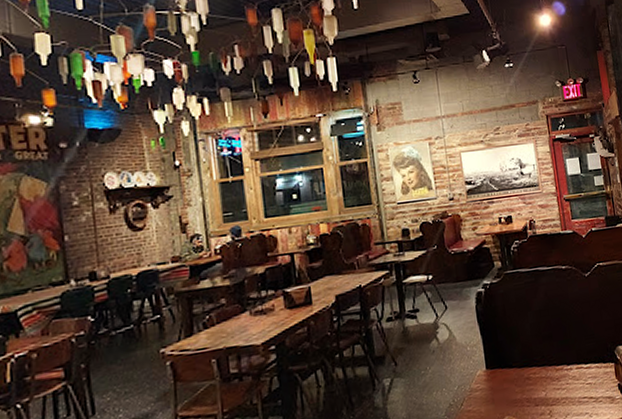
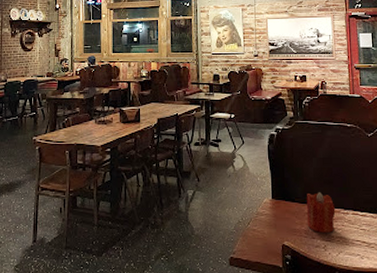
candle: none [524,349,559,398] -> present [306,191,336,234]

